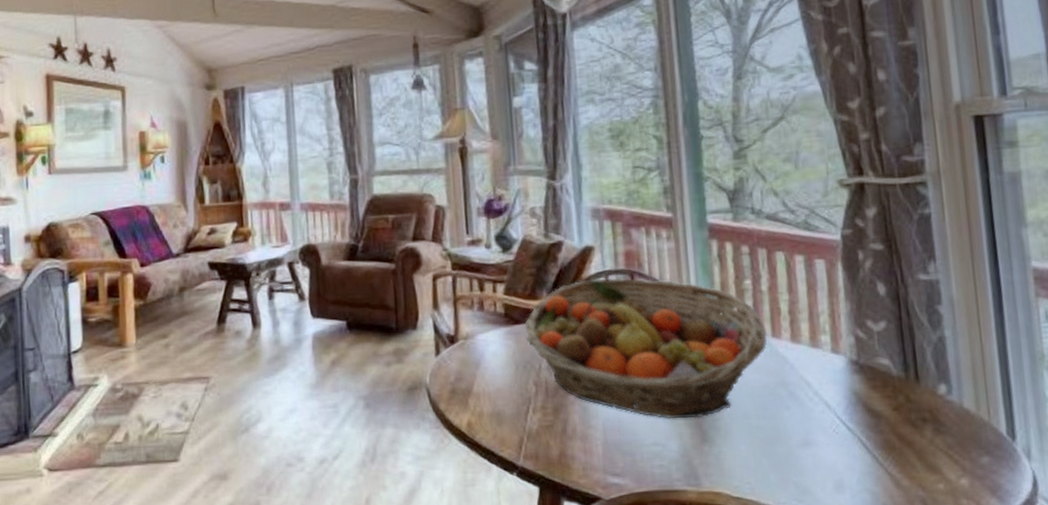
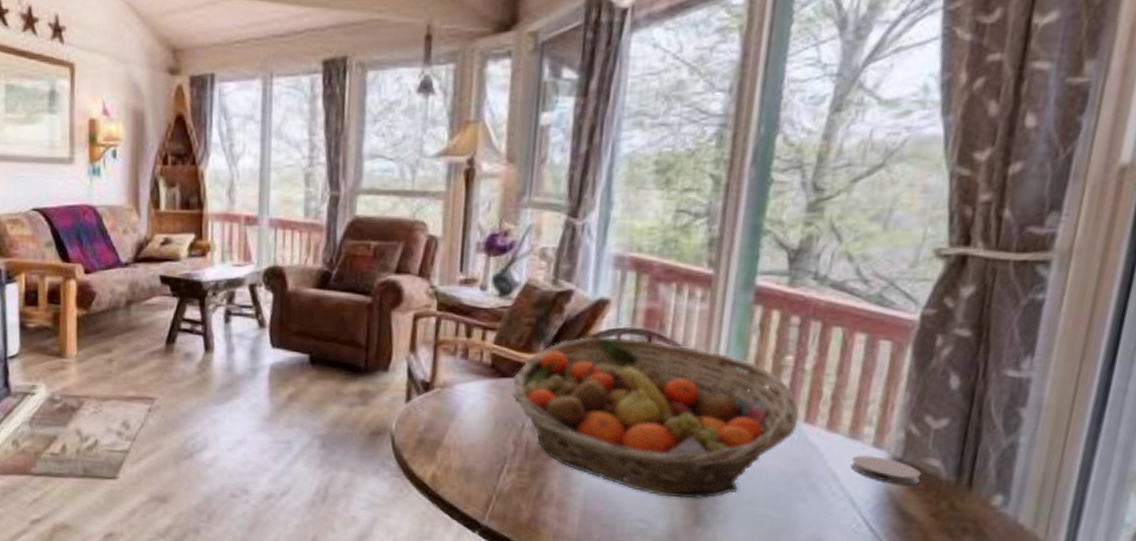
coaster: none [817,361,877,385] -> present [850,455,922,485]

